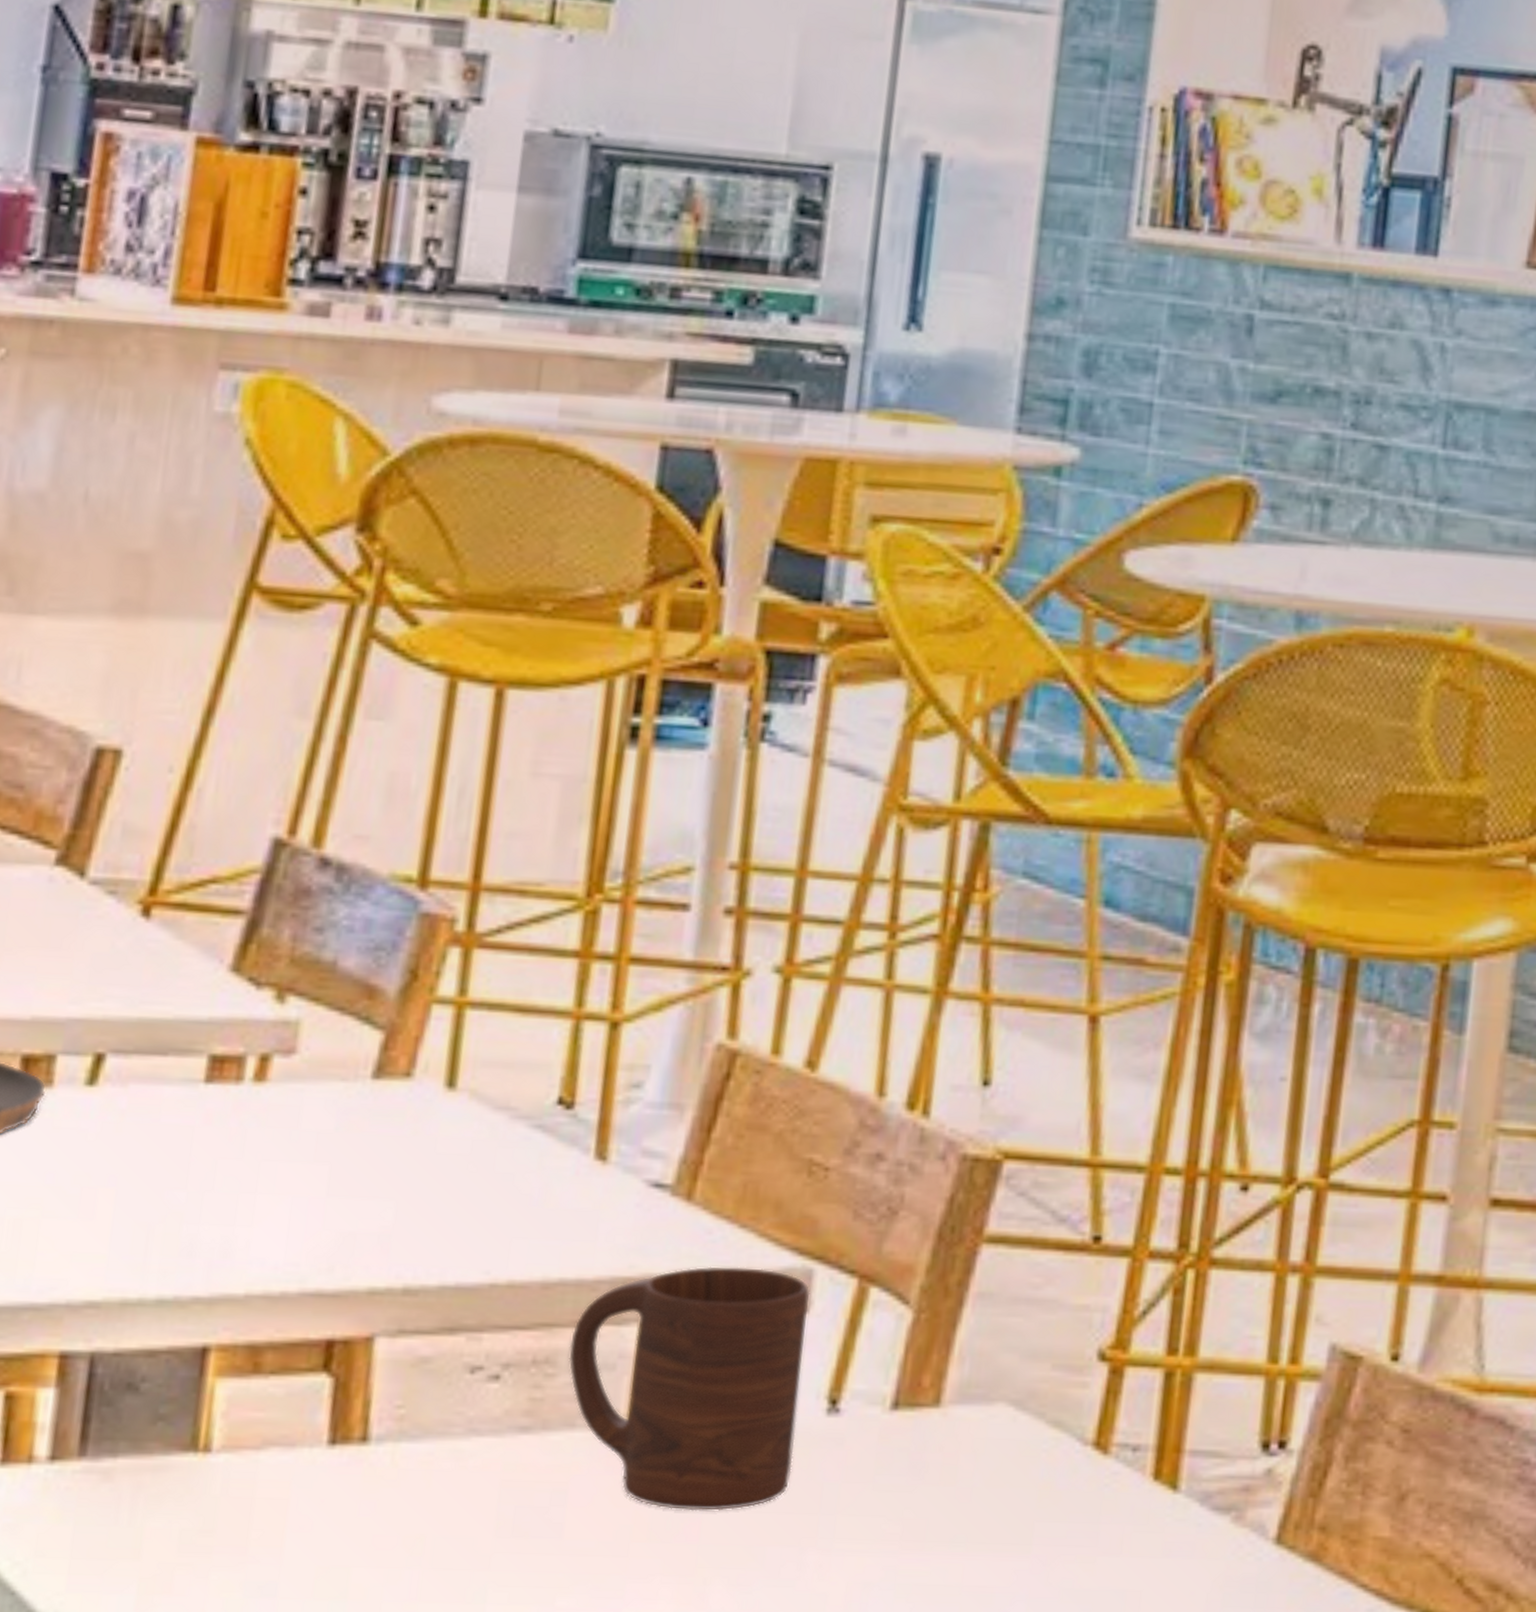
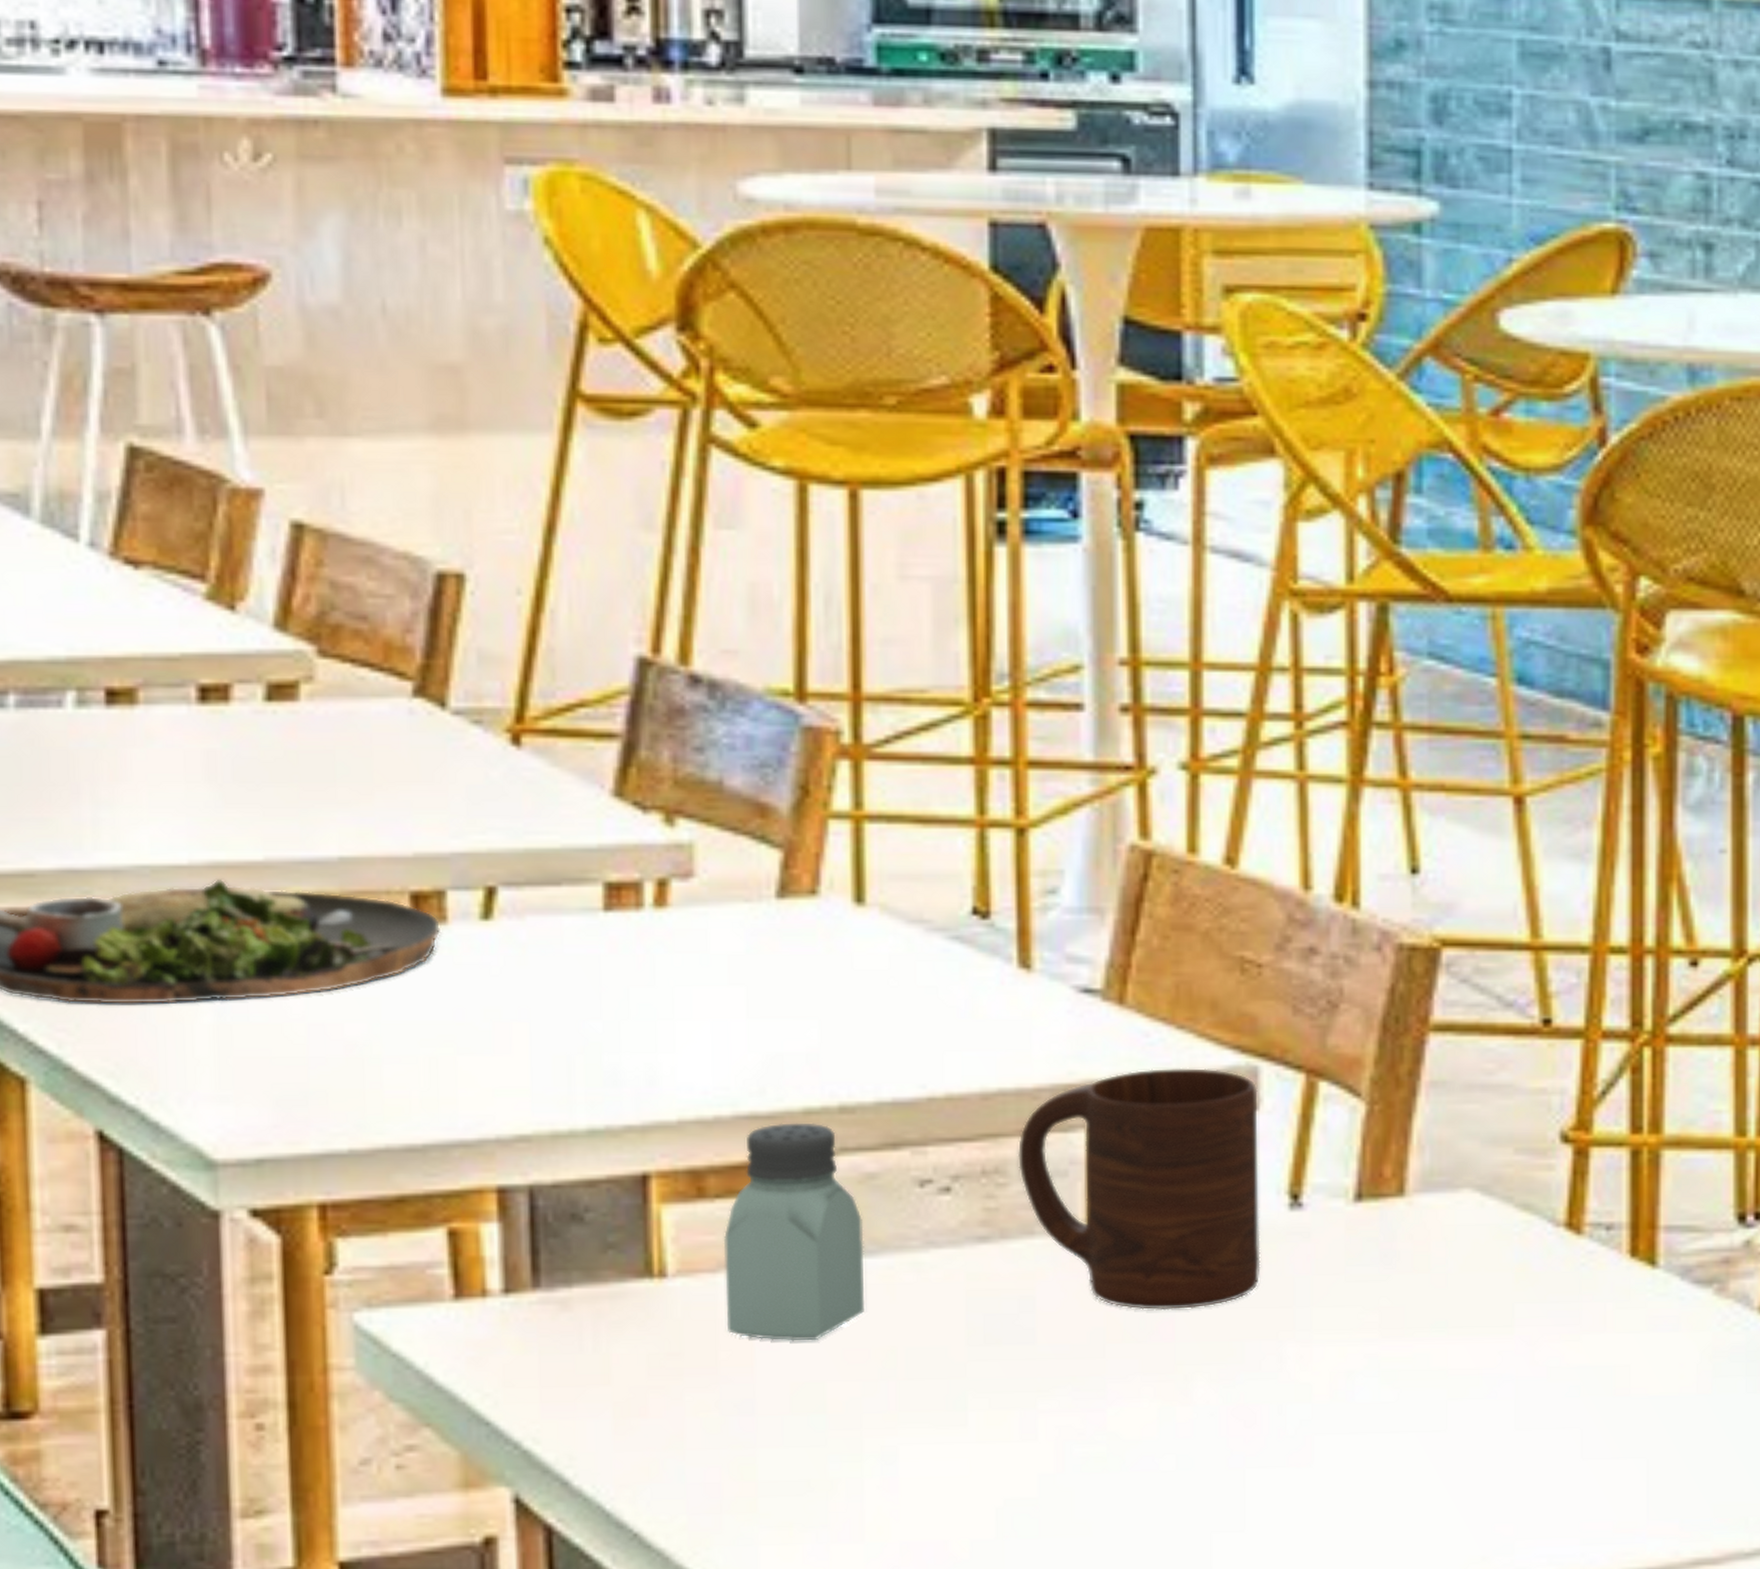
saltshaker: none [263,1302,410,1525] -> present [723,1123,864,1341]

